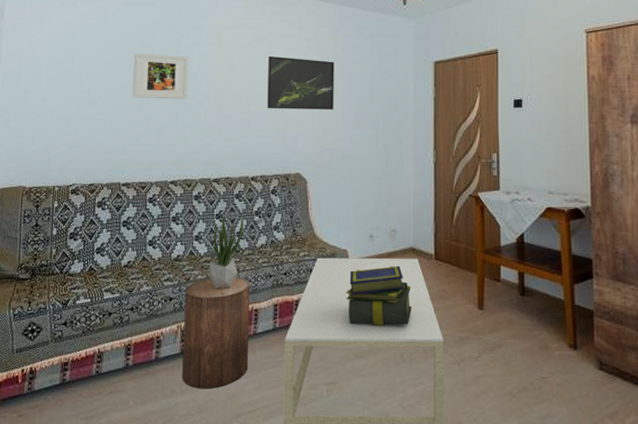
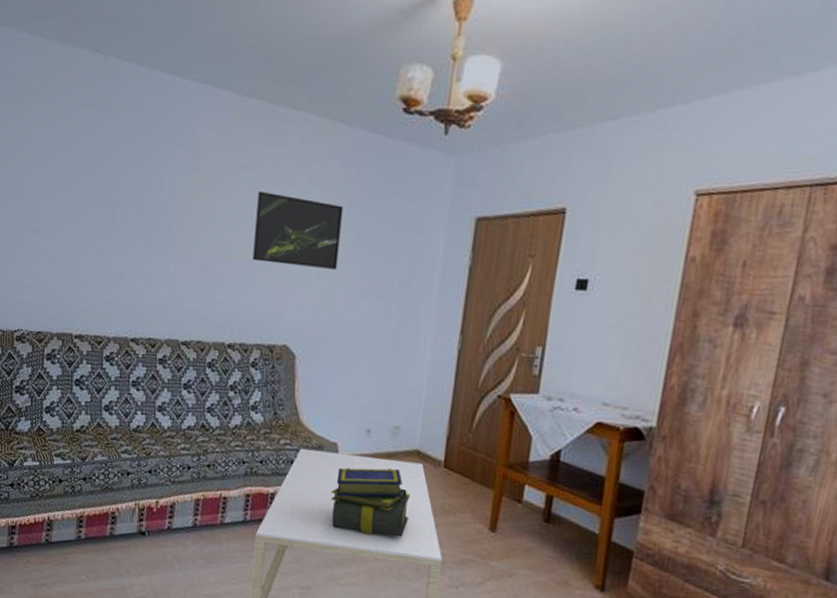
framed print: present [132,53,189,100] -> none [88,172,158,239]
stool: present [182,276,250,390] -> none [138,454,219,575]
potted plant: present [209,212,243,289] -> none [172,384,216,470]

